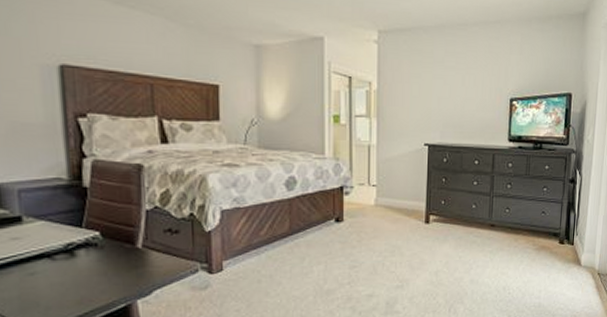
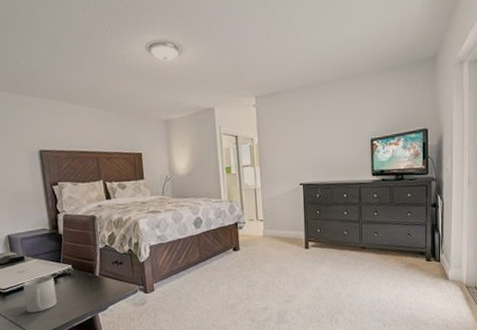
mug: none [17,246,72,299] -> present [23,276,57,313]

